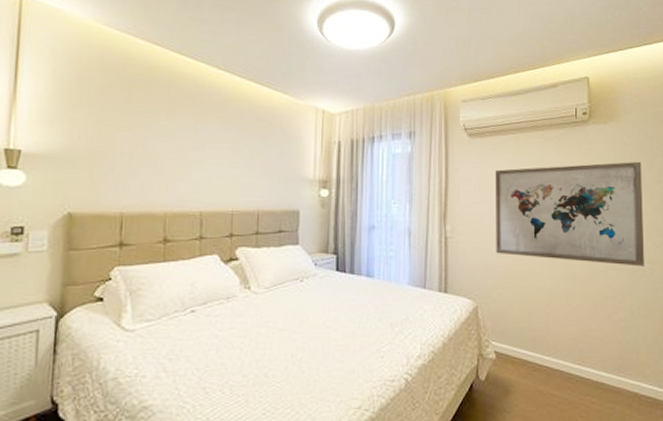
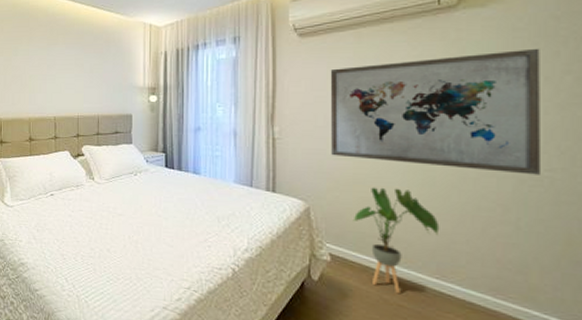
house plant: none [514,283,580,384] -> present [353,187,440,295]

